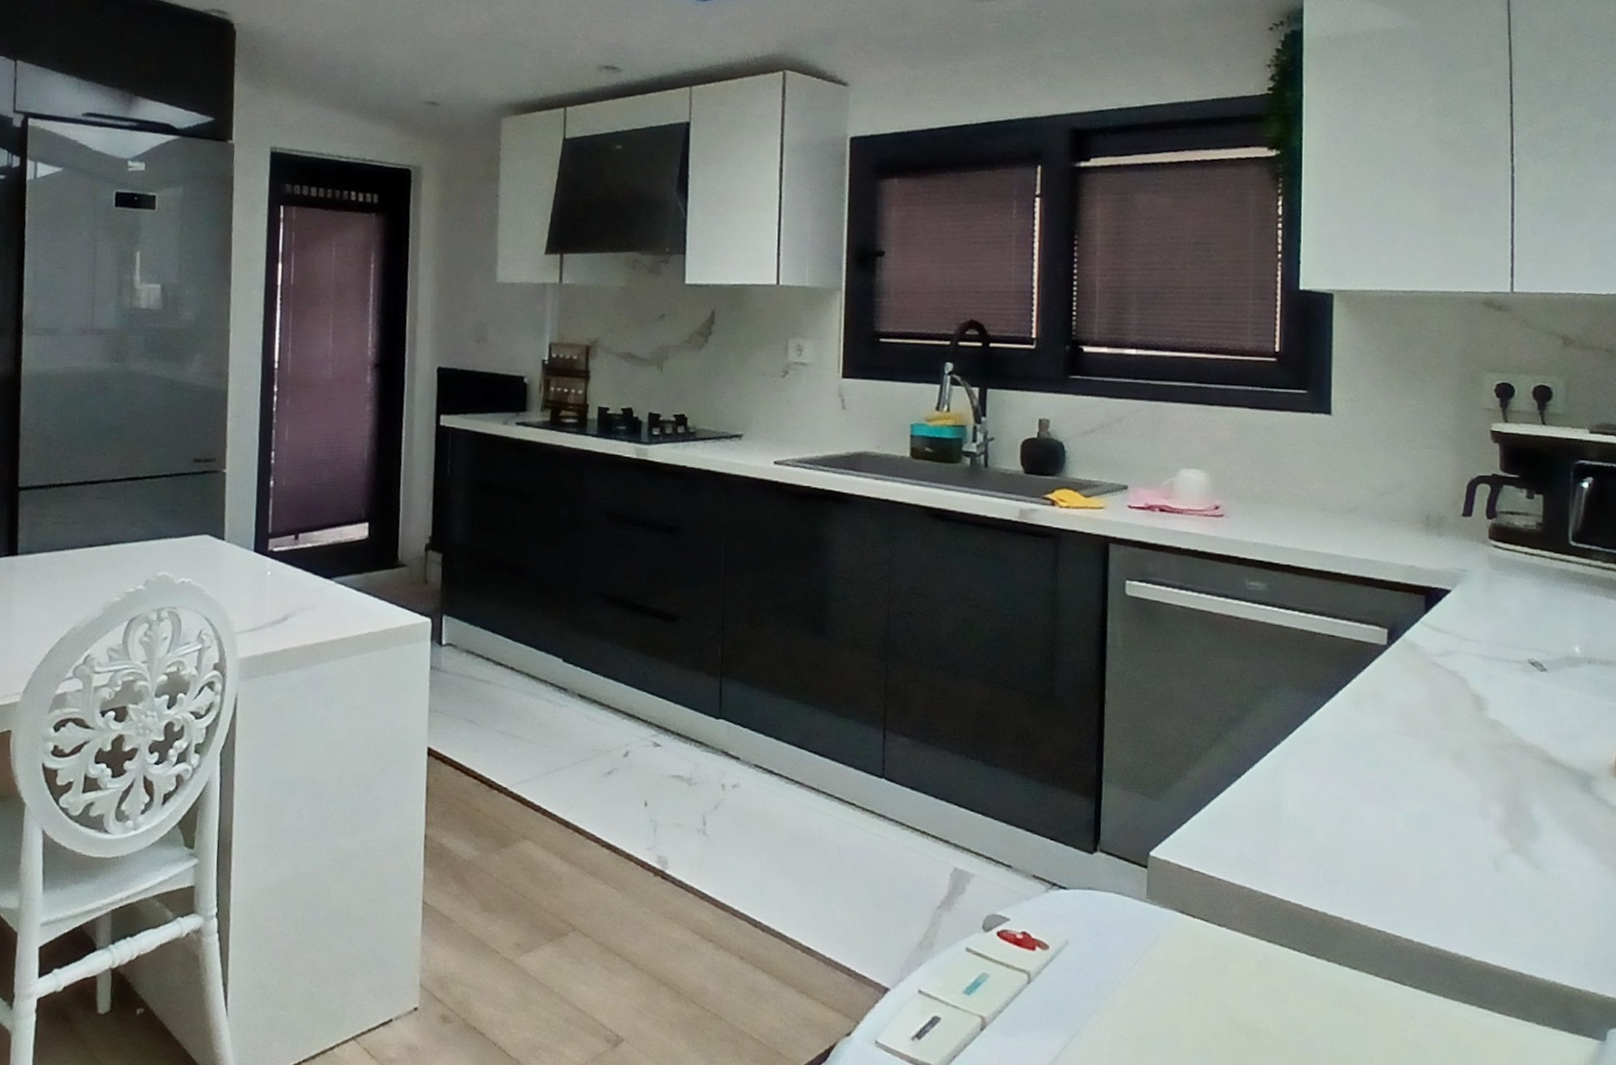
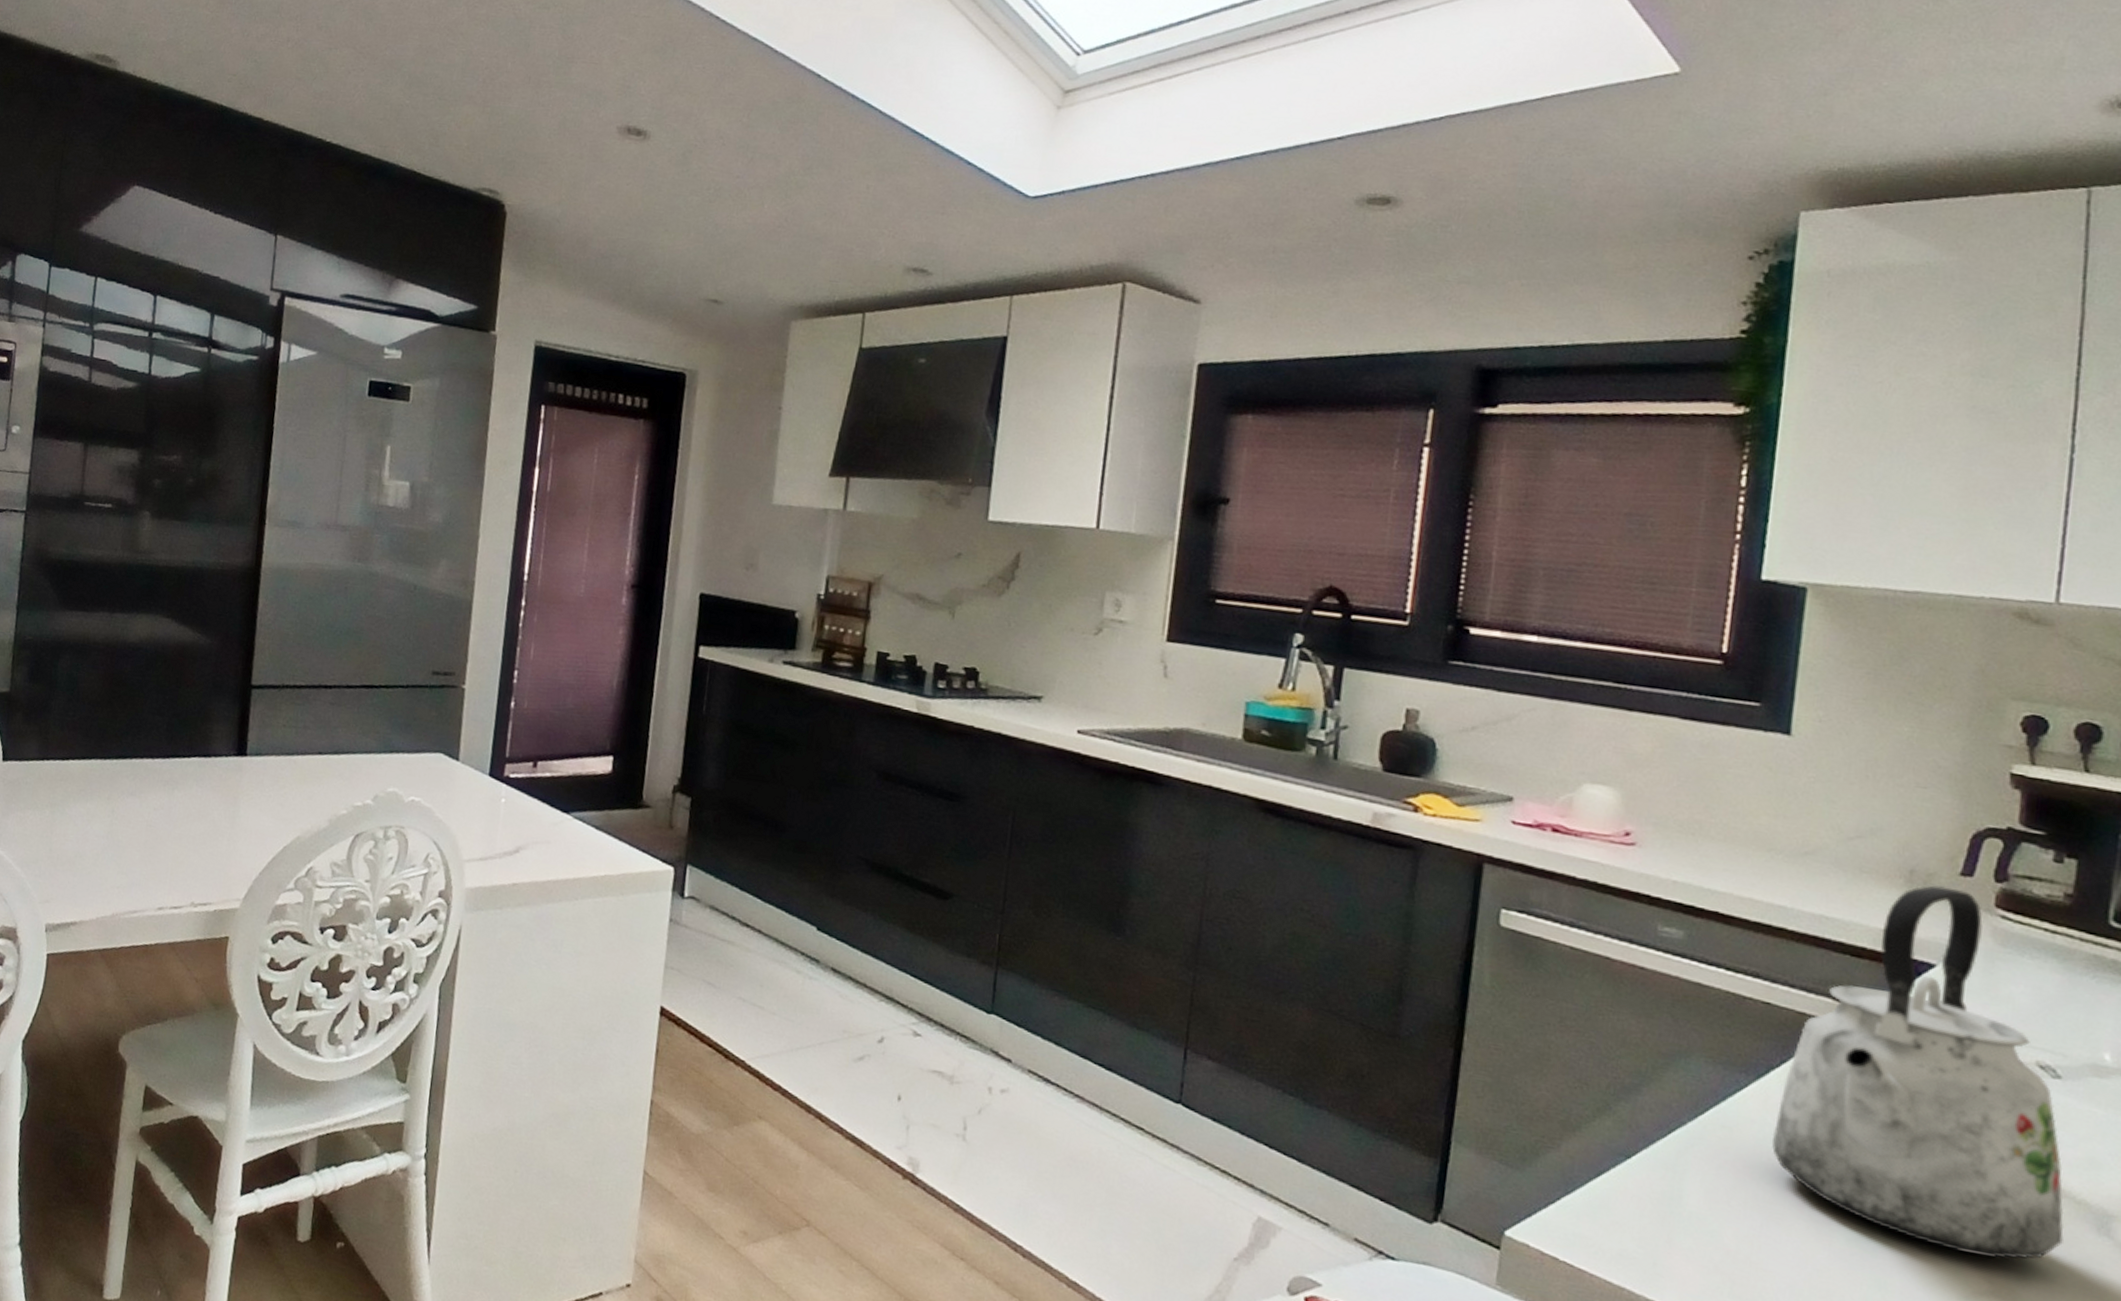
kettle: none [1344,526,1559,822] -> present [1771,885,2064,1259]

